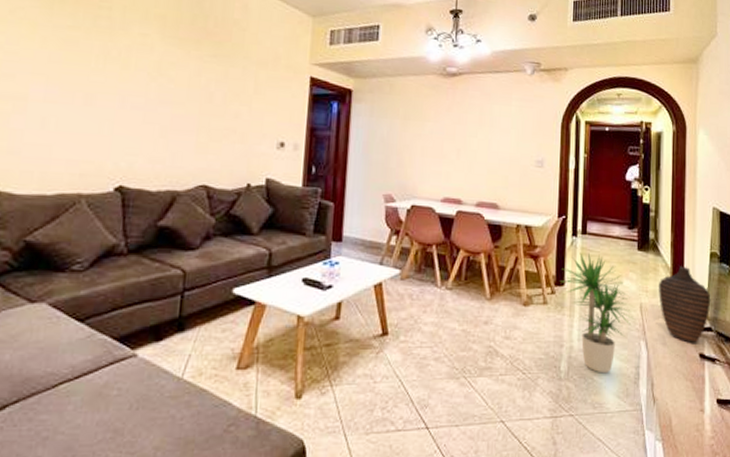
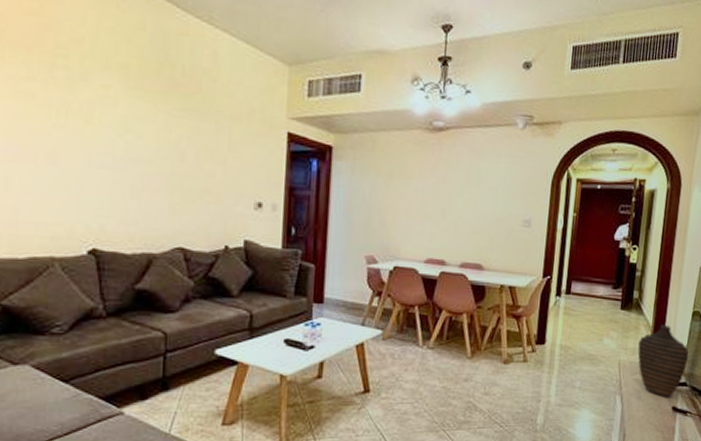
potted plant: present [560,252,635,374] -> none [541,311,612,426]

